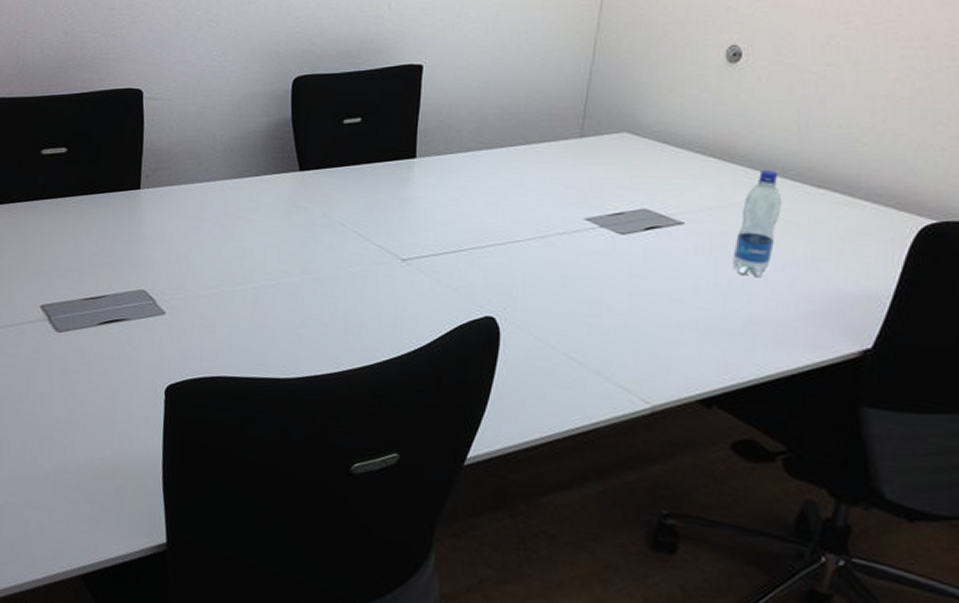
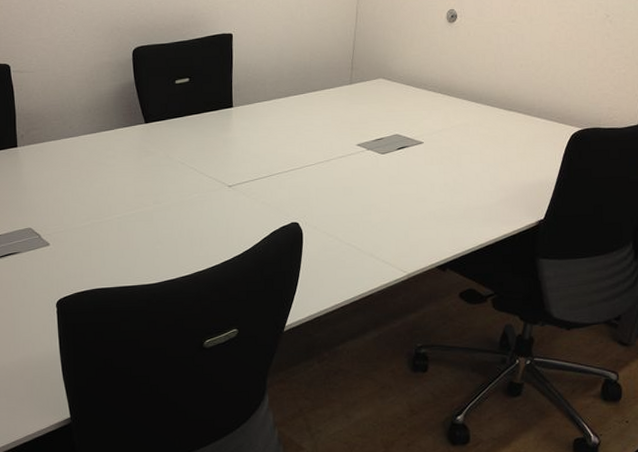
bottle: present [733,169,783,278] -> none [456,100,487,178]

